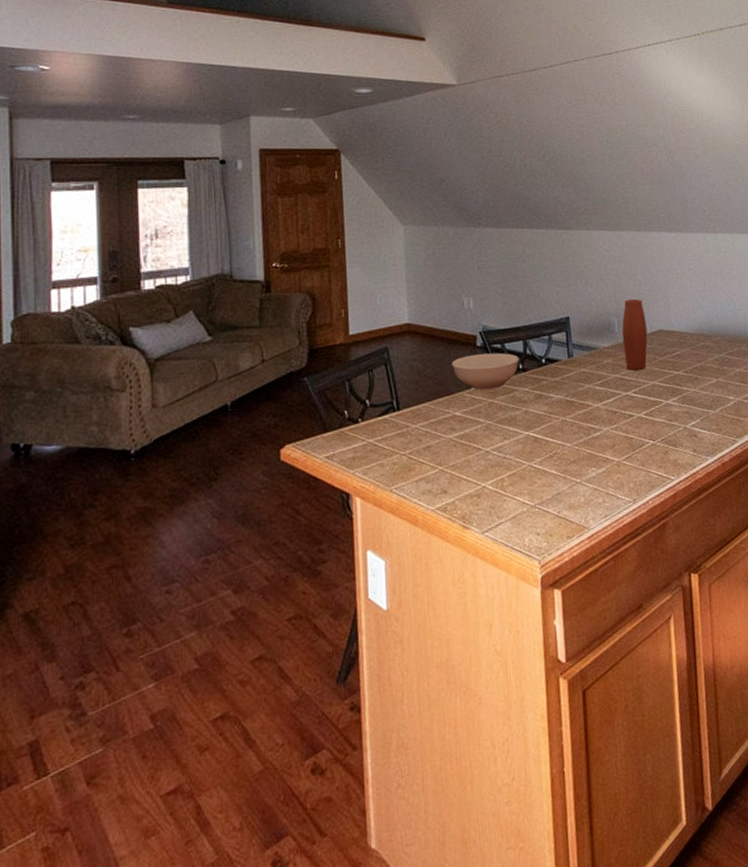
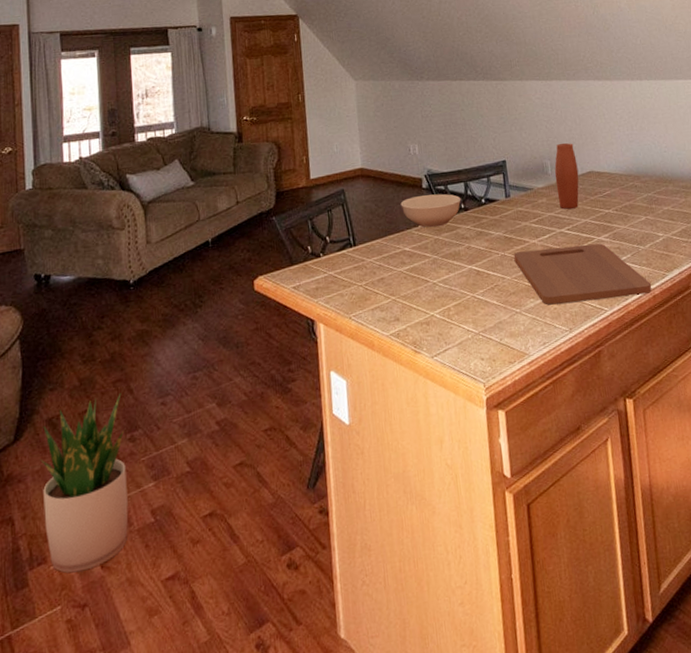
planter: none [13,582,122,793] -> present [40,393,129,573]
cutting board: none [575,407,721,474] -> present [513,243,652,305]

